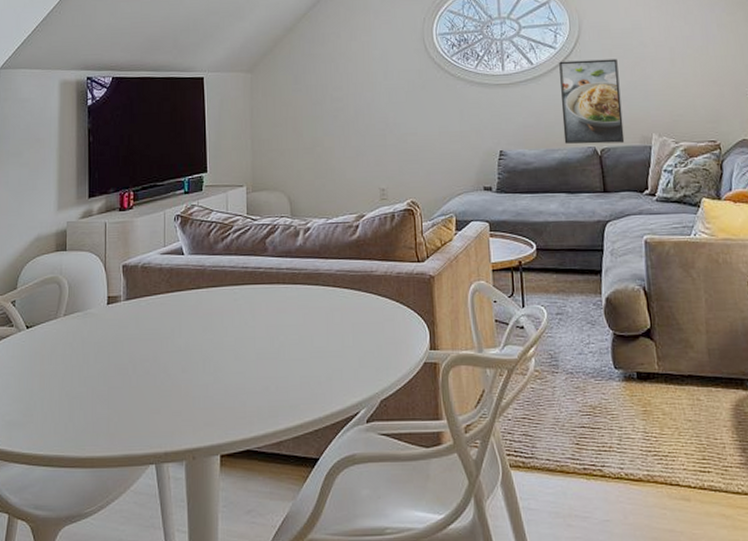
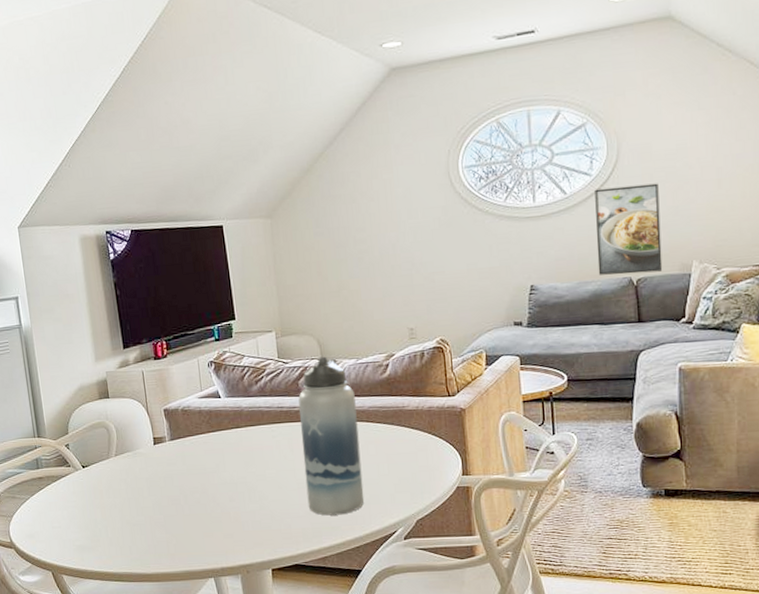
water bottle: none [264,214,326,392] -> present [298,356,365,516]

